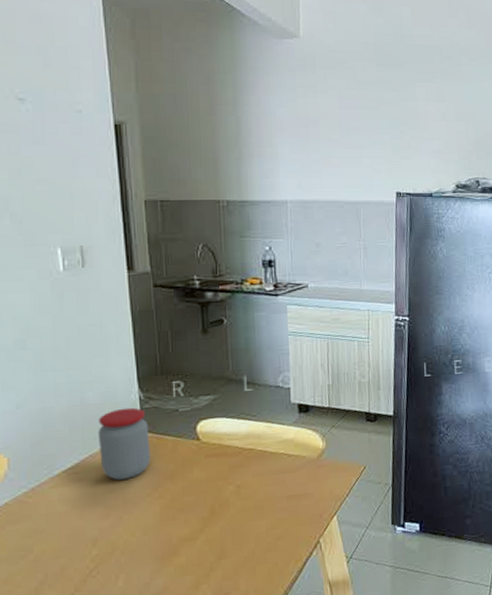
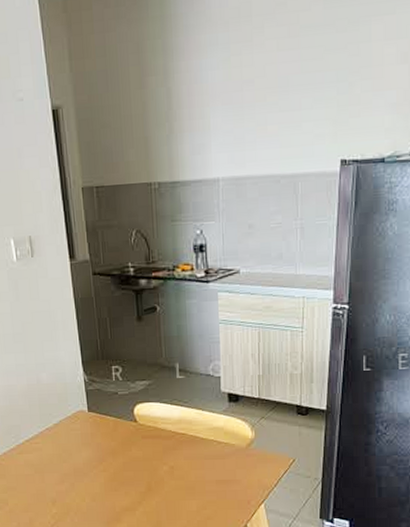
jar: present [97,407,151,480] -> none [51,388,96,452]

